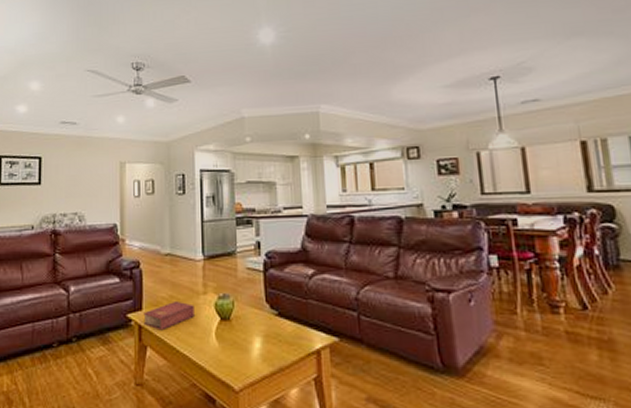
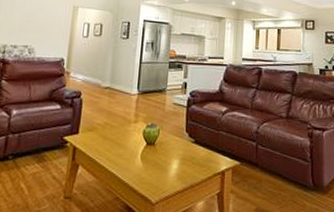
book: present [143,300,194,331] -> none [78,127,125,152]

